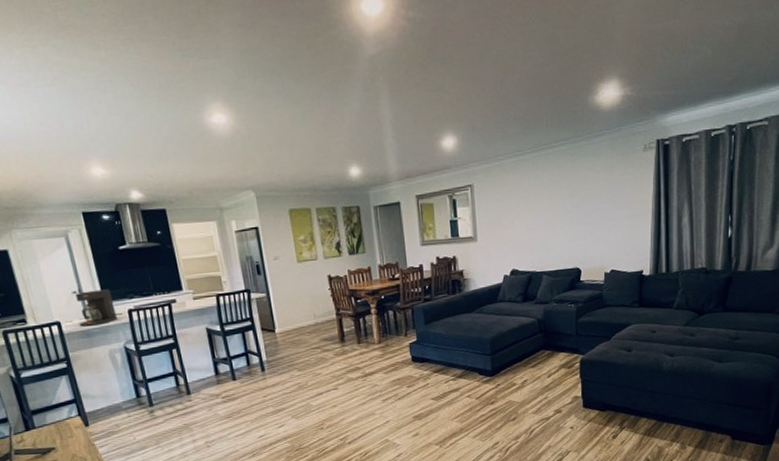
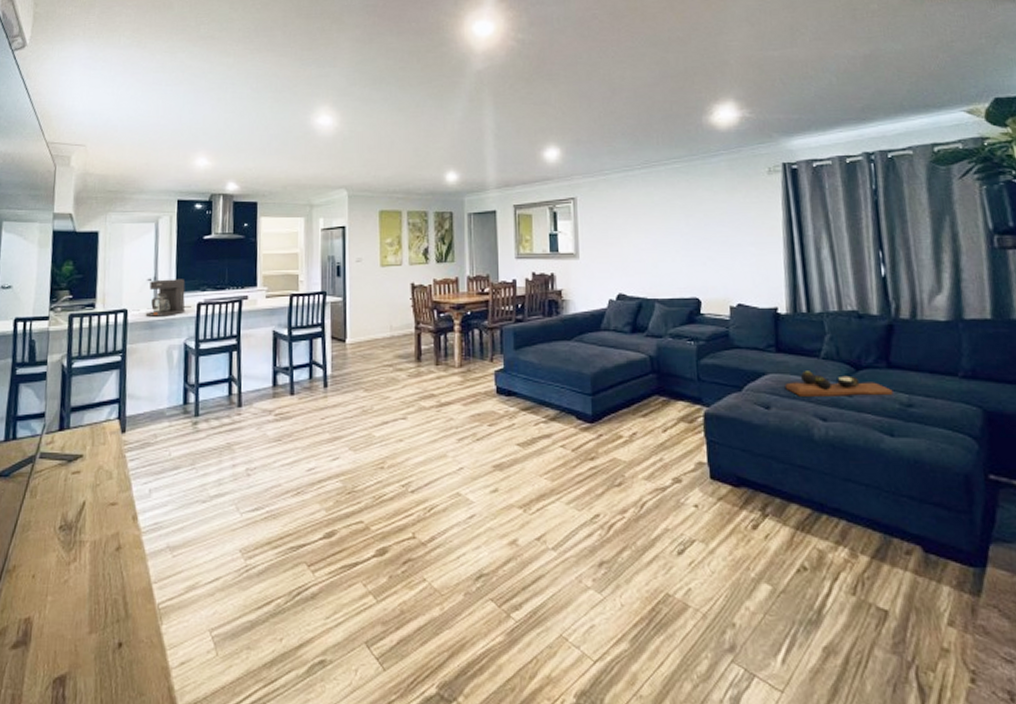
decorative tray: none [644,319,725,340] -> present [784,371,893,396]

